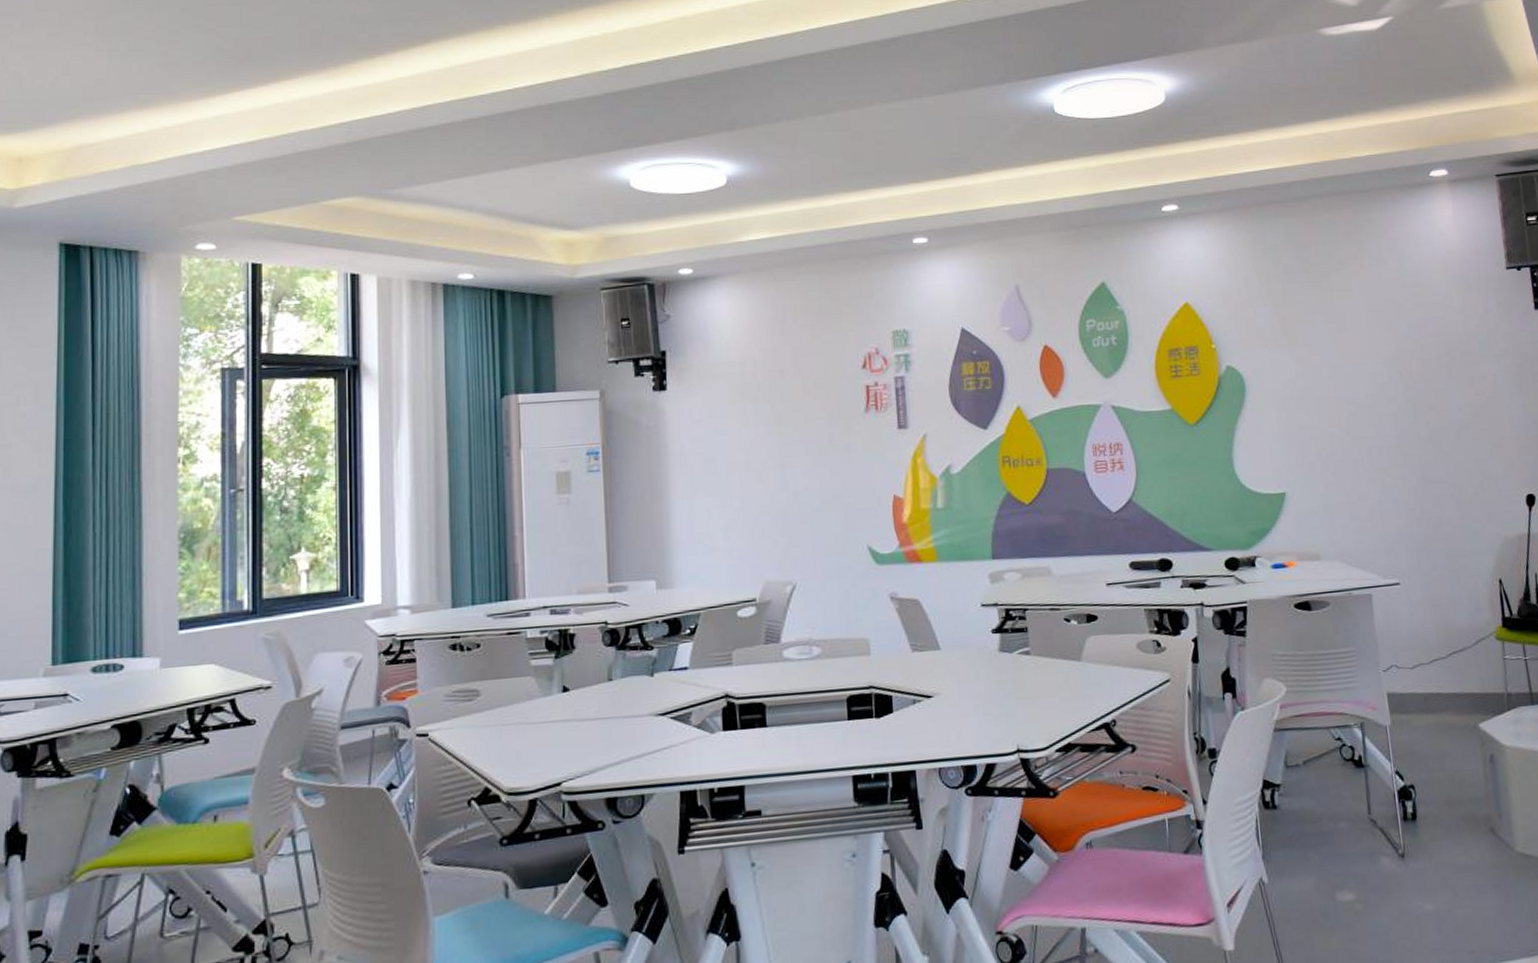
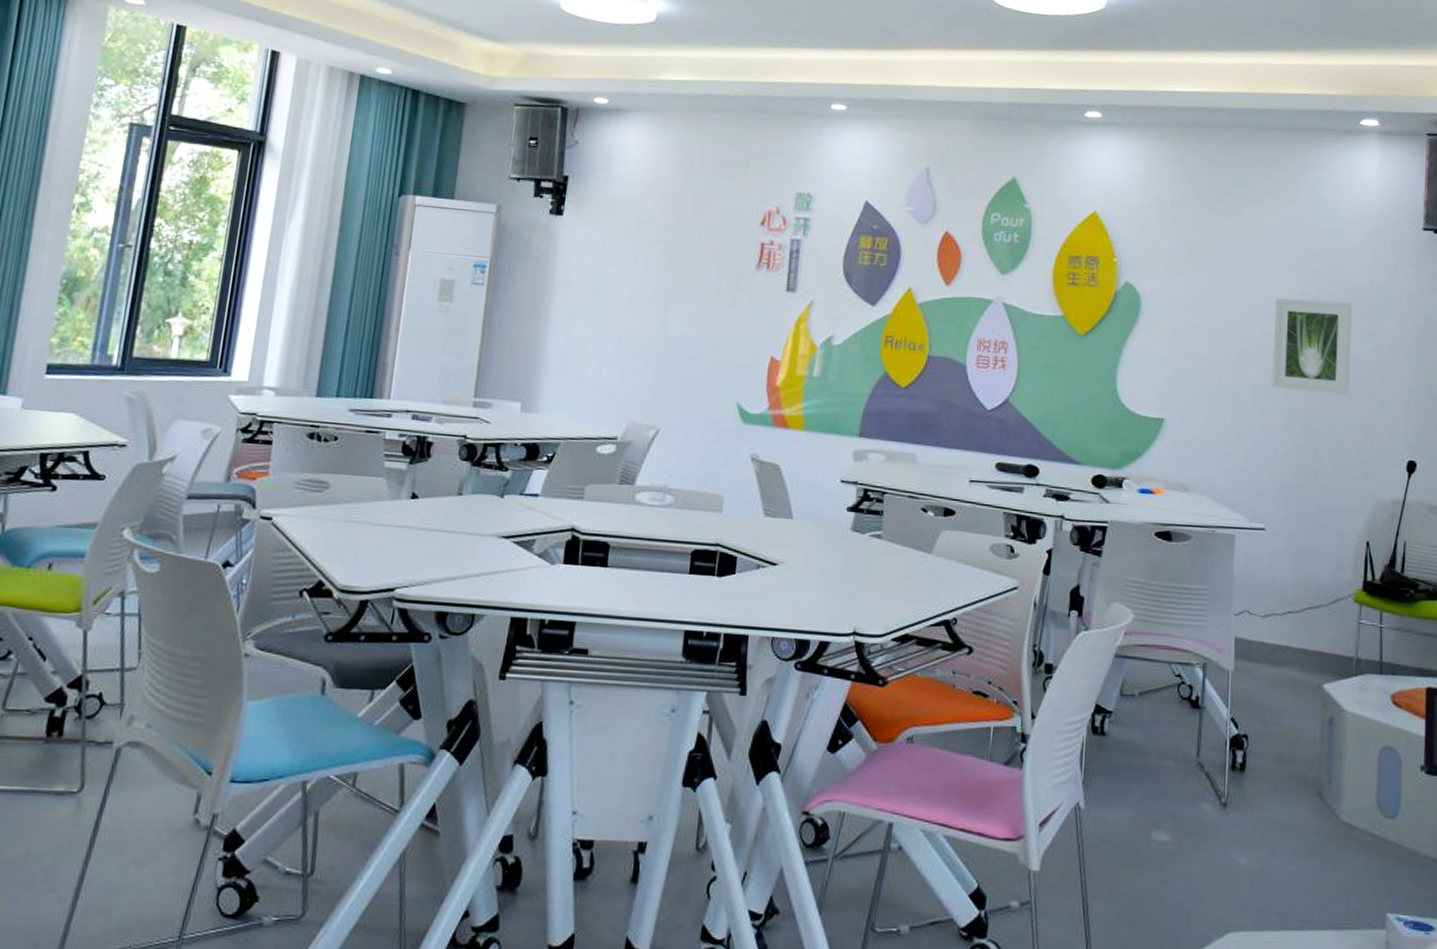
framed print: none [1375,351,1460,446] -> present [1272,298,1353,394]

